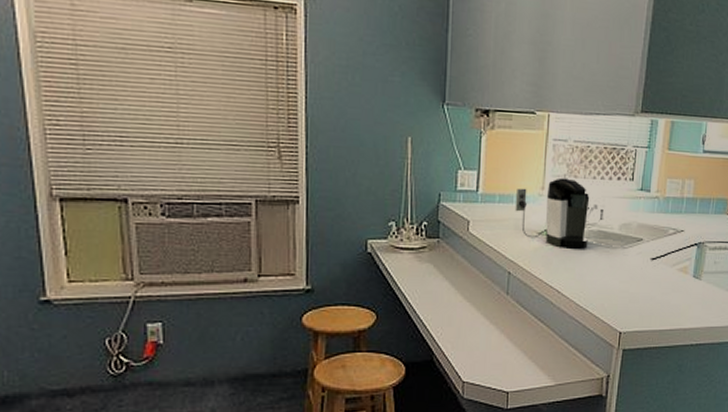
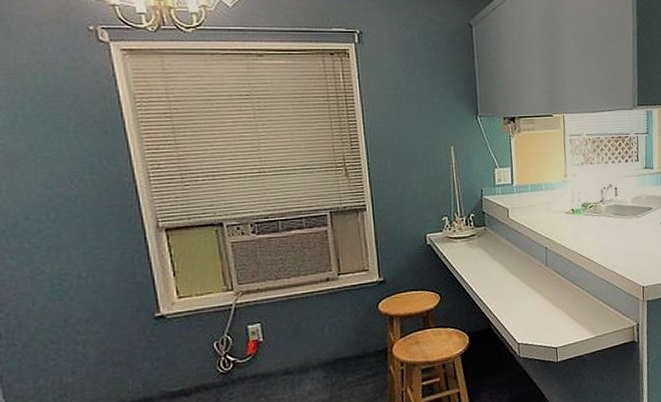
coffee maker: present [515,177,590,249] -> none [544,165,608,223]

